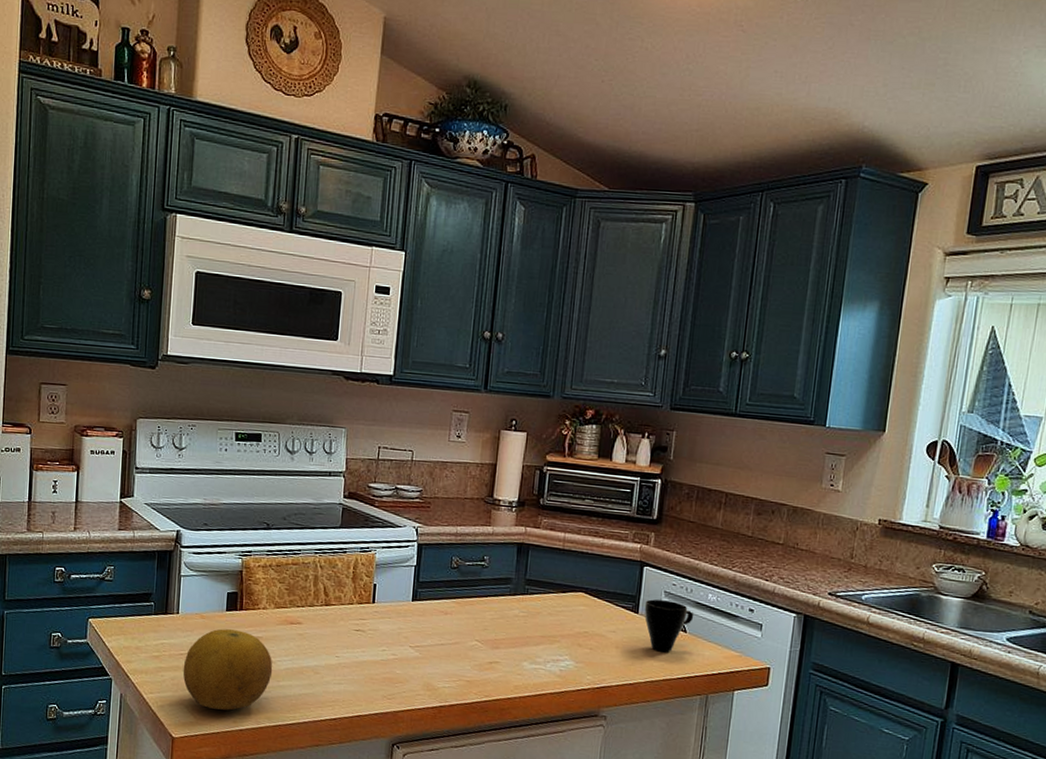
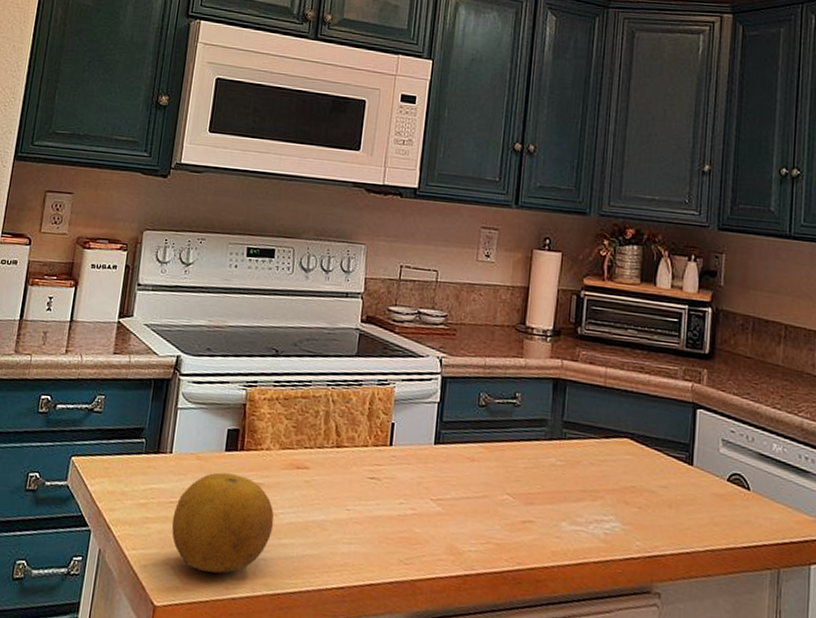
cup: present [644,599,694,653] -> none [699,448,758,515]

